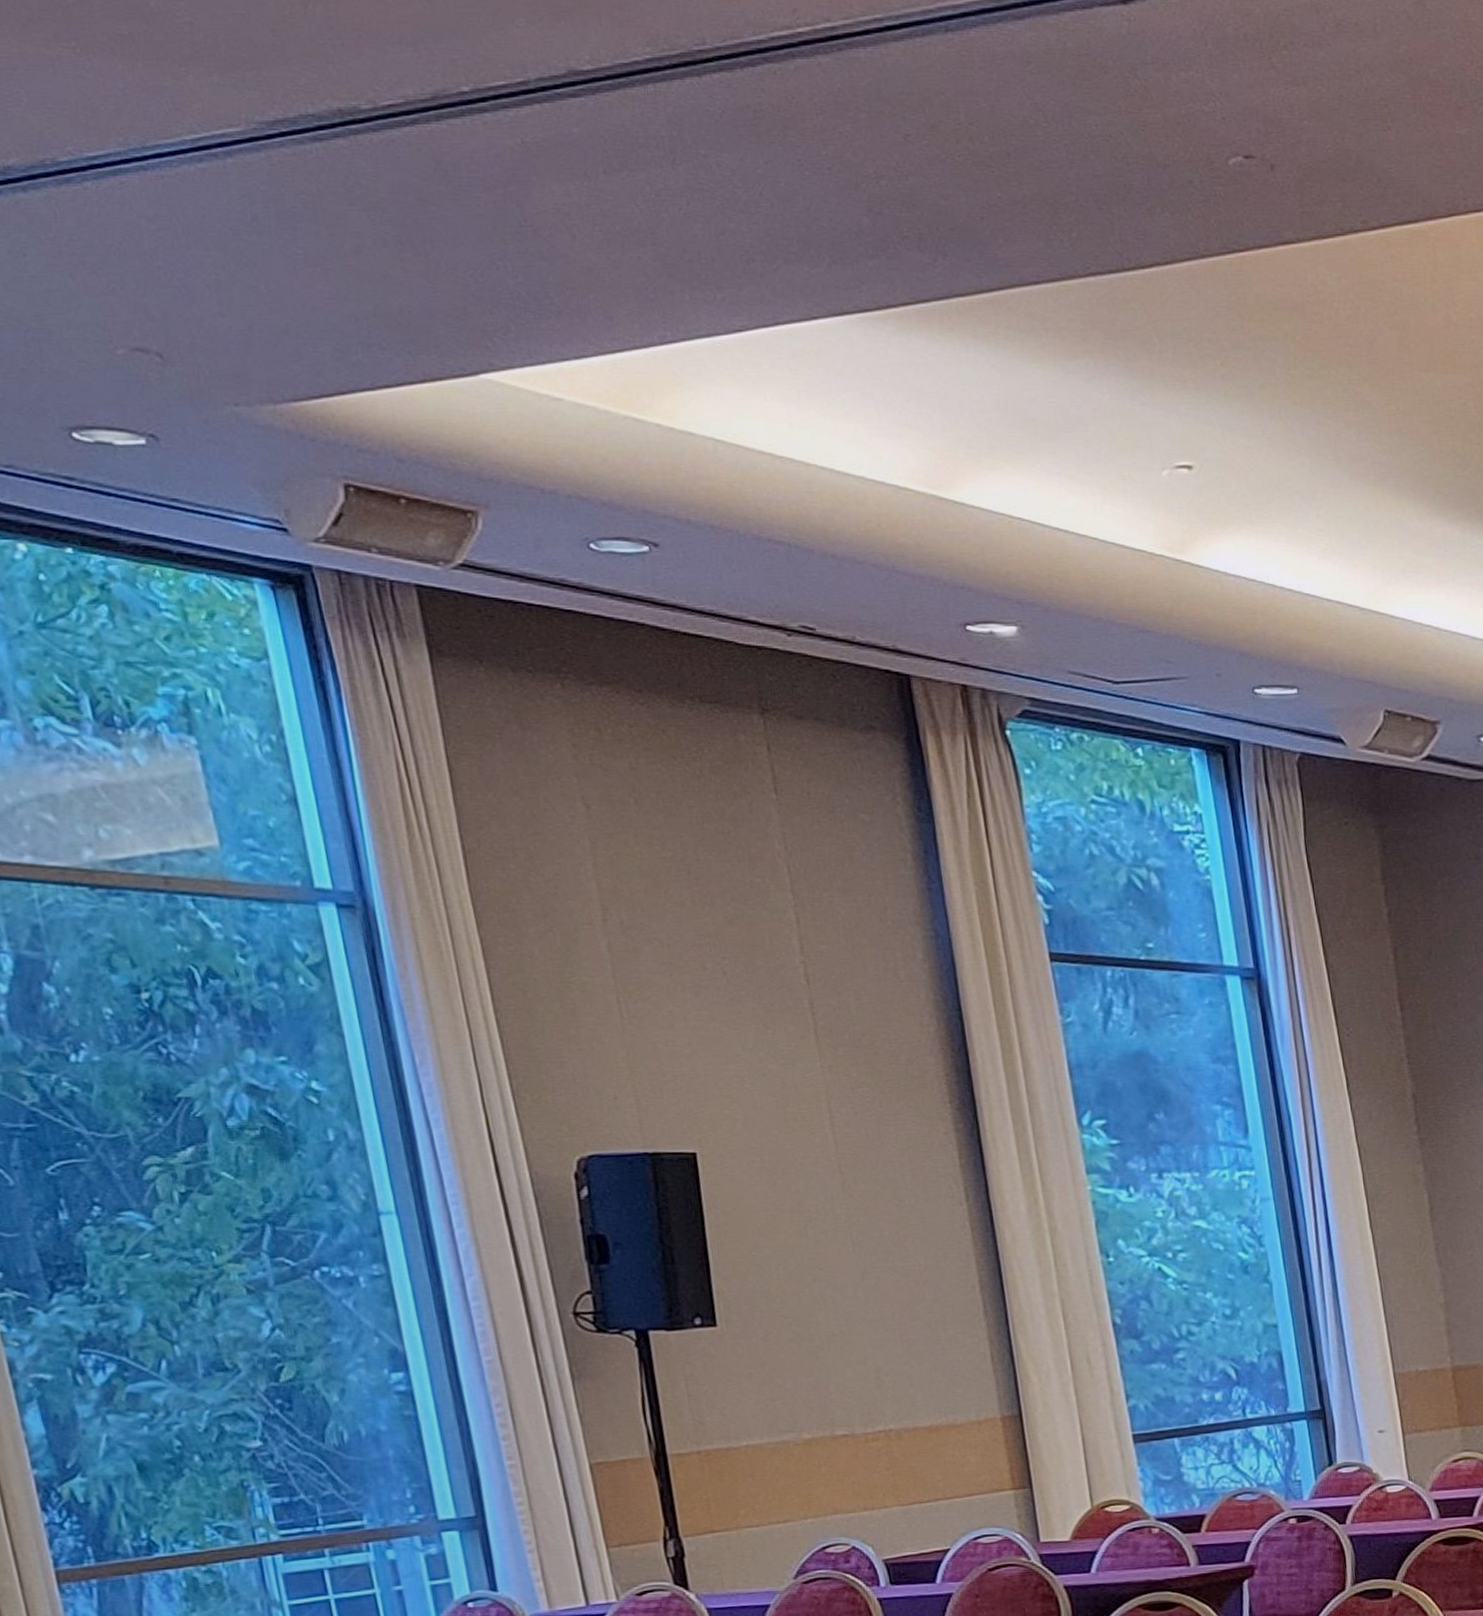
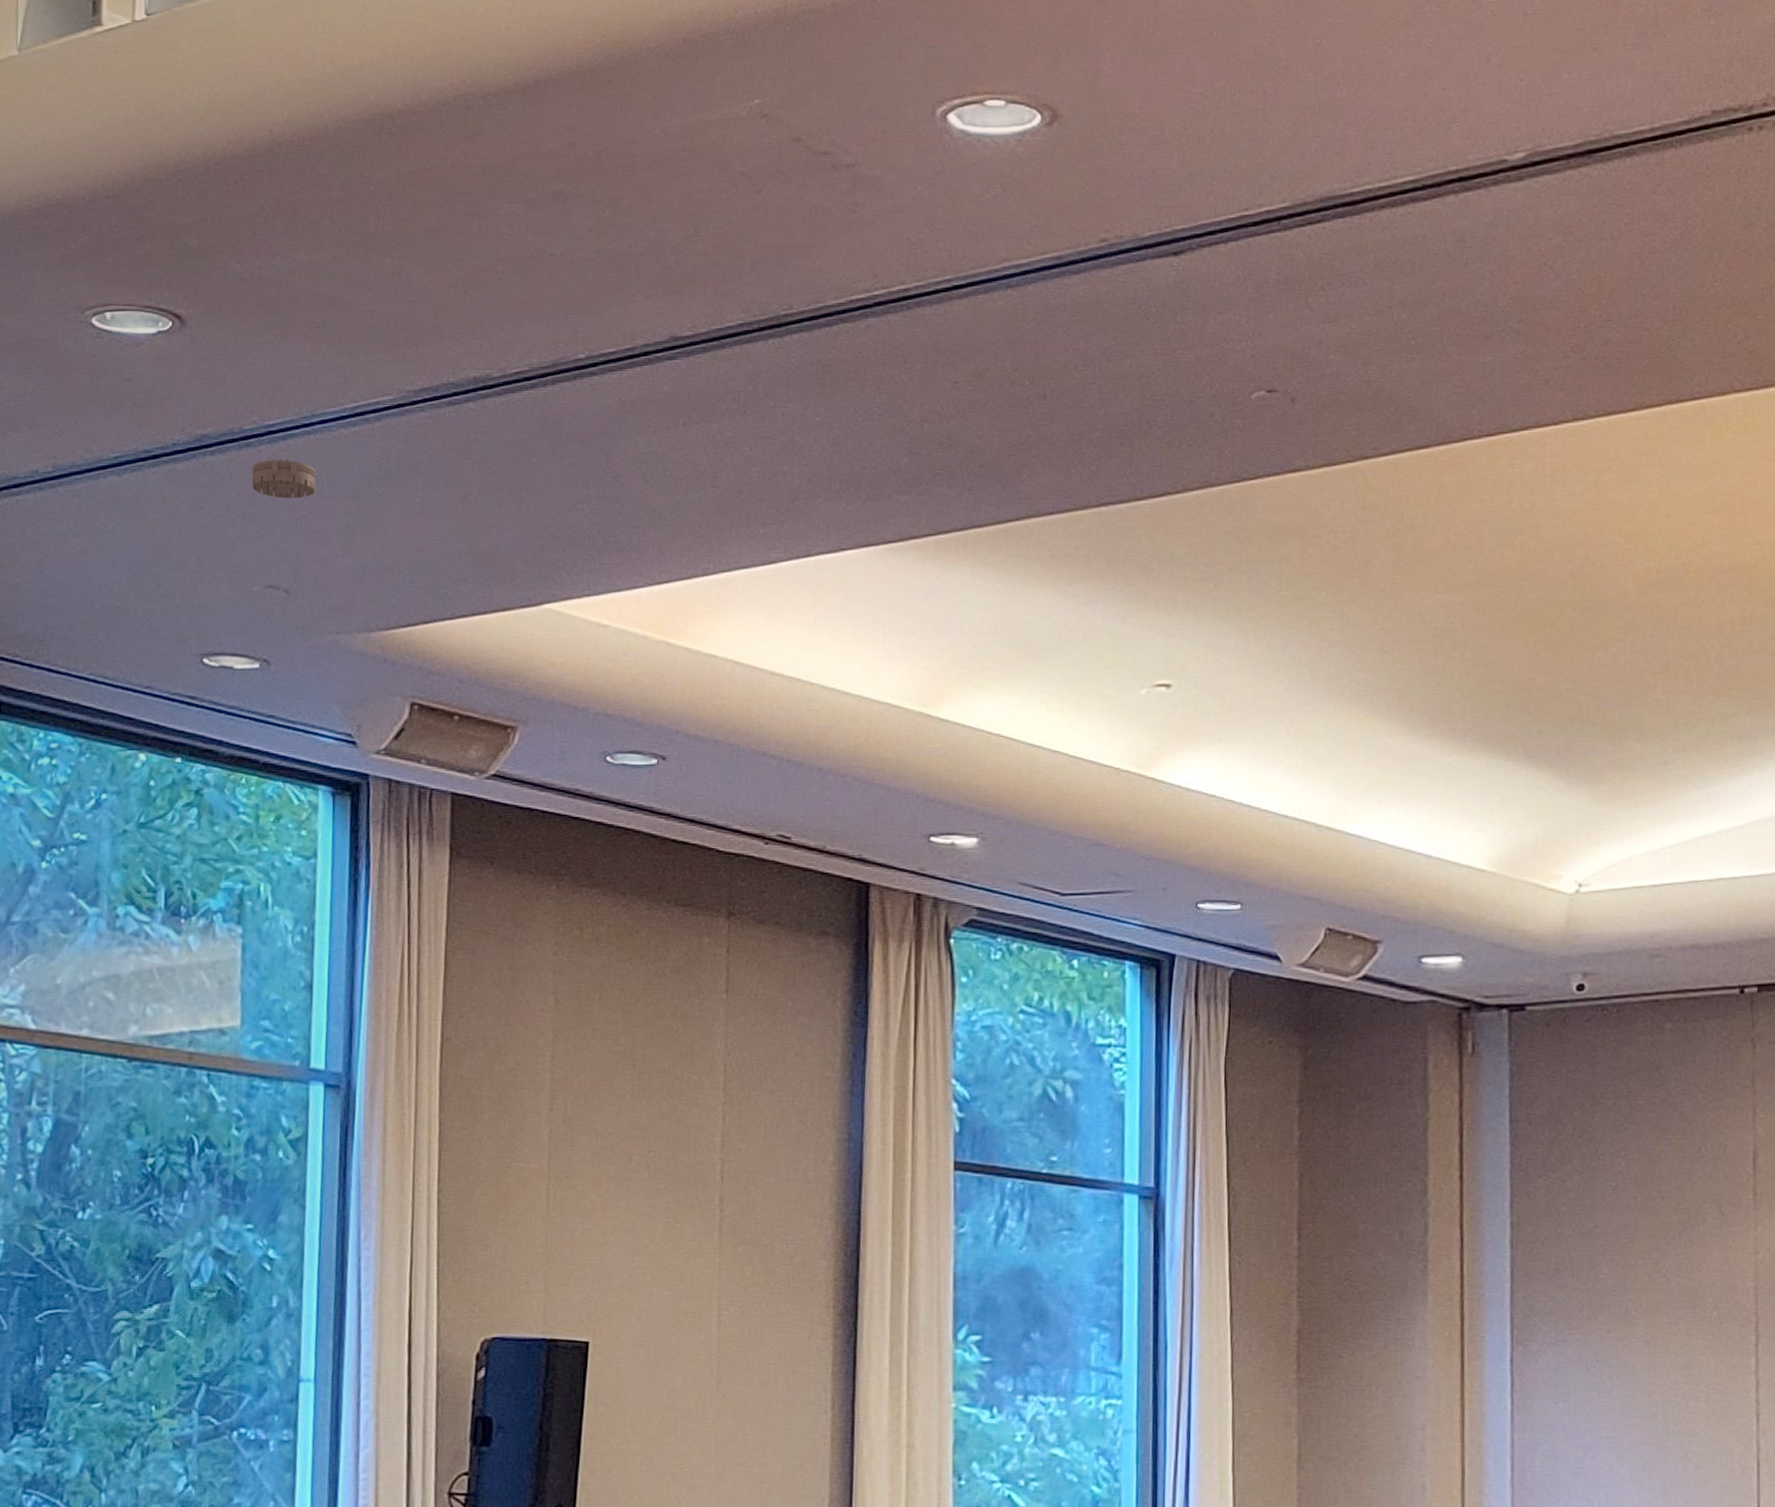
smoke detector: none [80,198,169,246] -> present [251,458,316,499]

